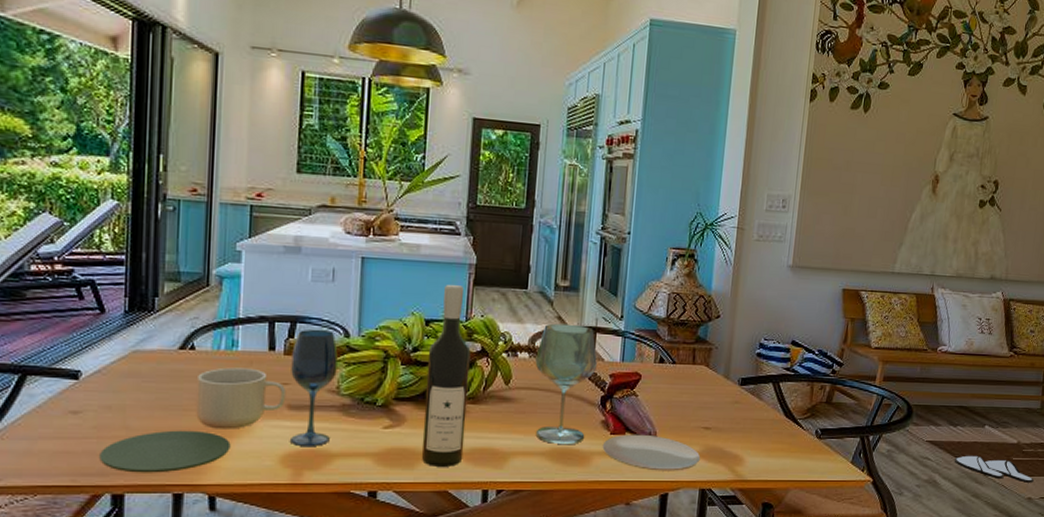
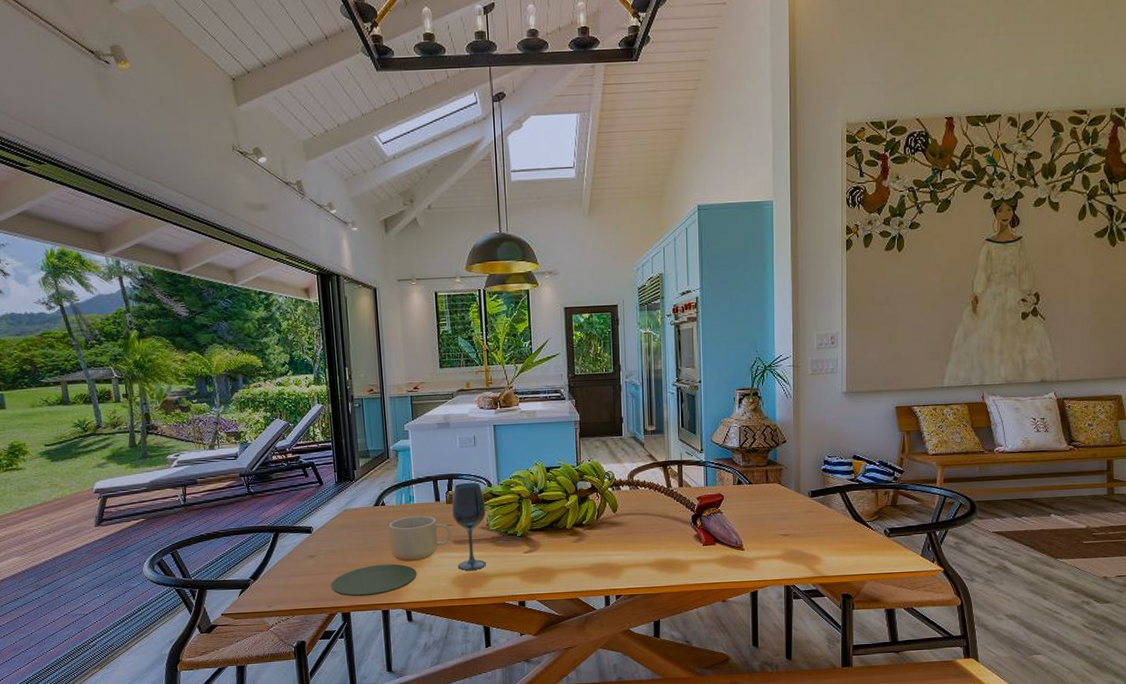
bottle: present [421,284,471,467] -> none [551,438,587,580]
wine glass: present [535,323,597,445] -> none [635,460,685,557]
plate: present [602,434,701,471] -> none [697,543,783,573]
slippers: present [954,455,1034,483] -> none [1023,542,1108,563]

